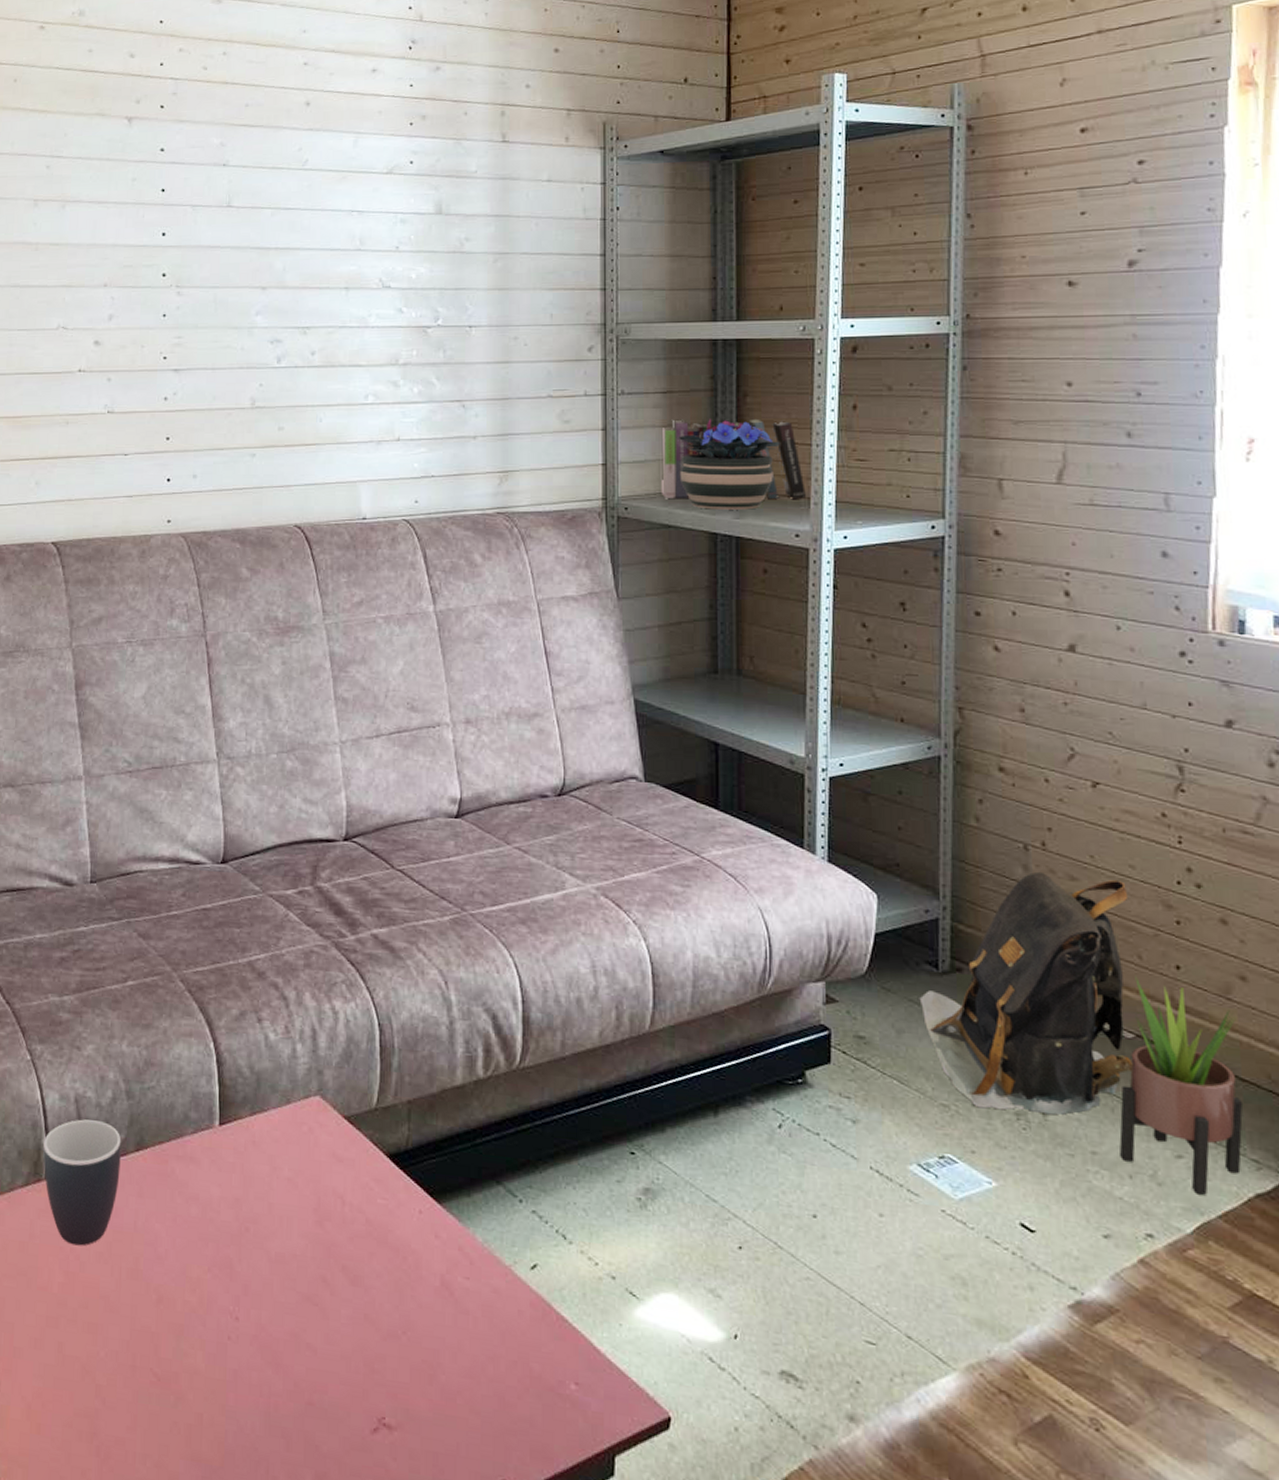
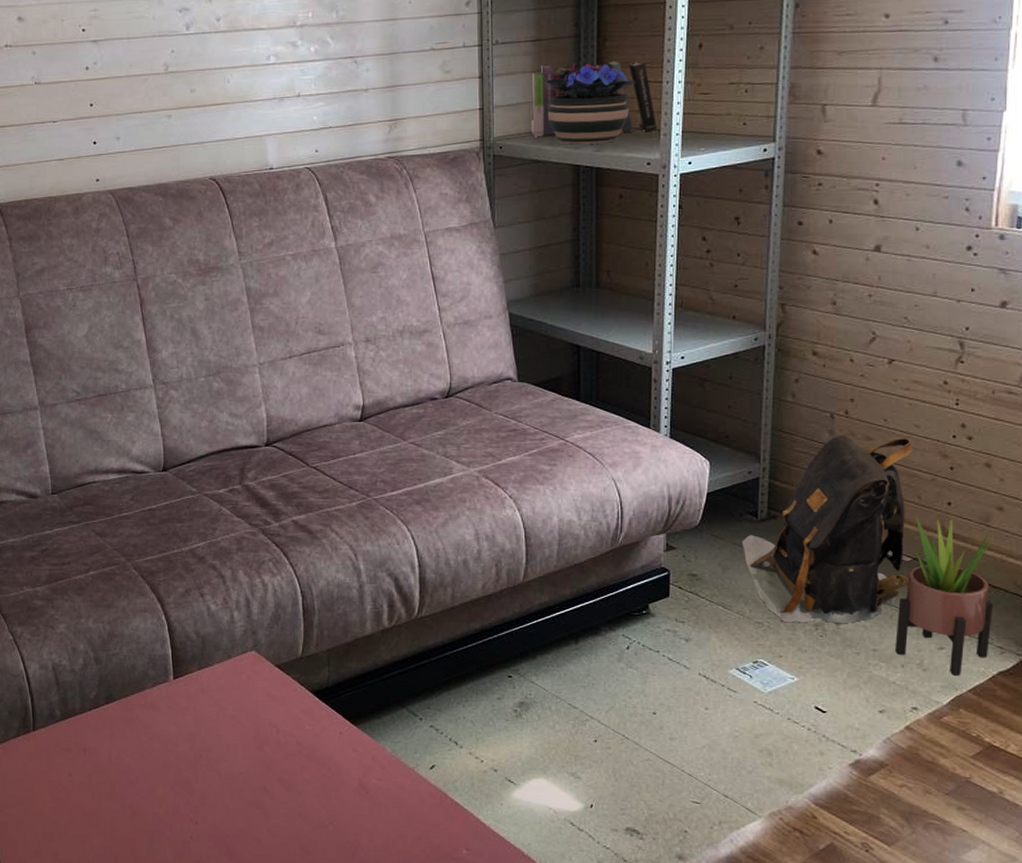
mug: present [43,1119,121,1246] -> none [29,682,94,779]

